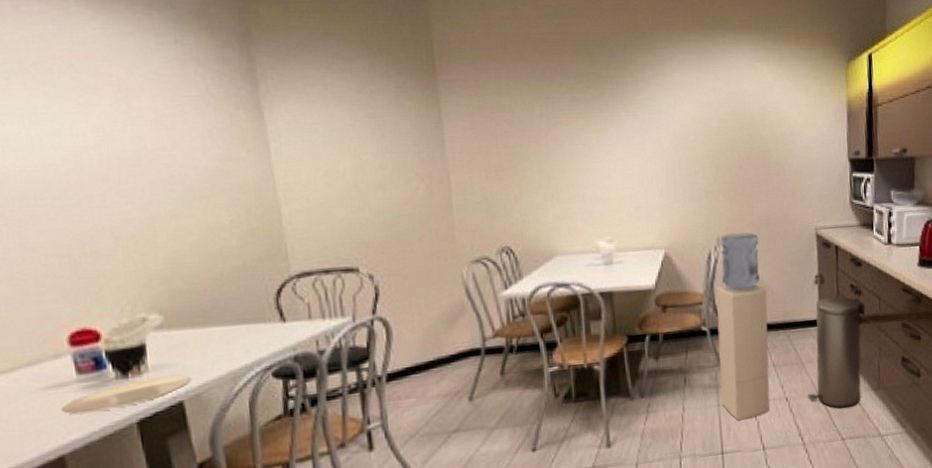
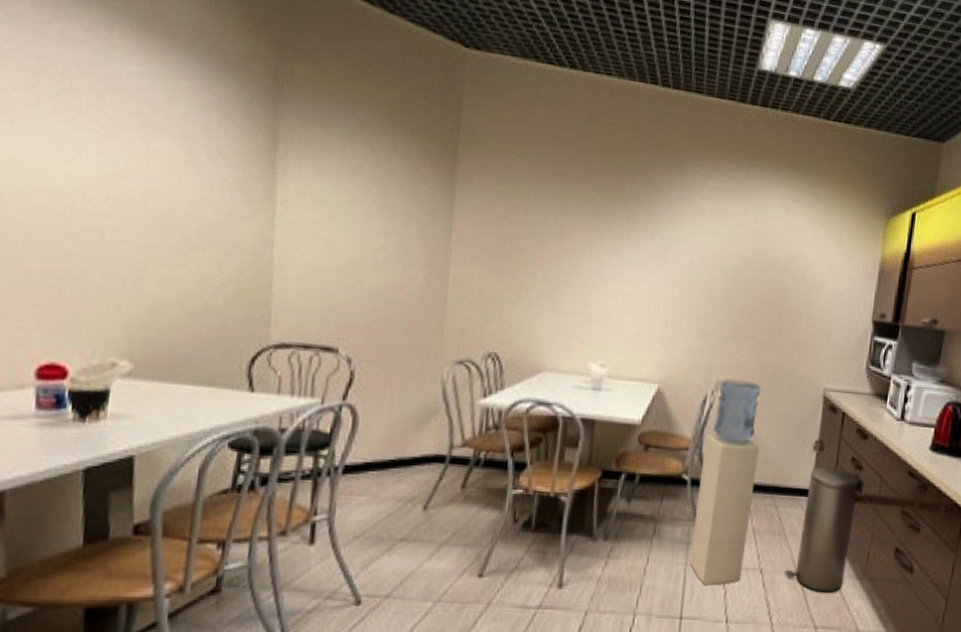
plate: present [61,375,193,415] -> none [12,426,148,452]

